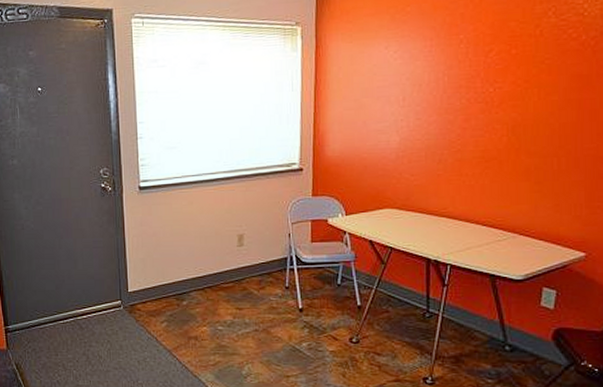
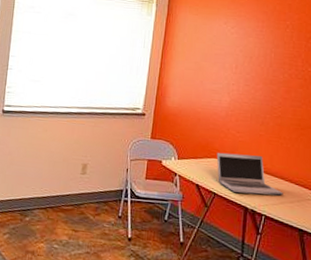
laptop: none [389,199,470,243] -> present [216,152,283,196]

